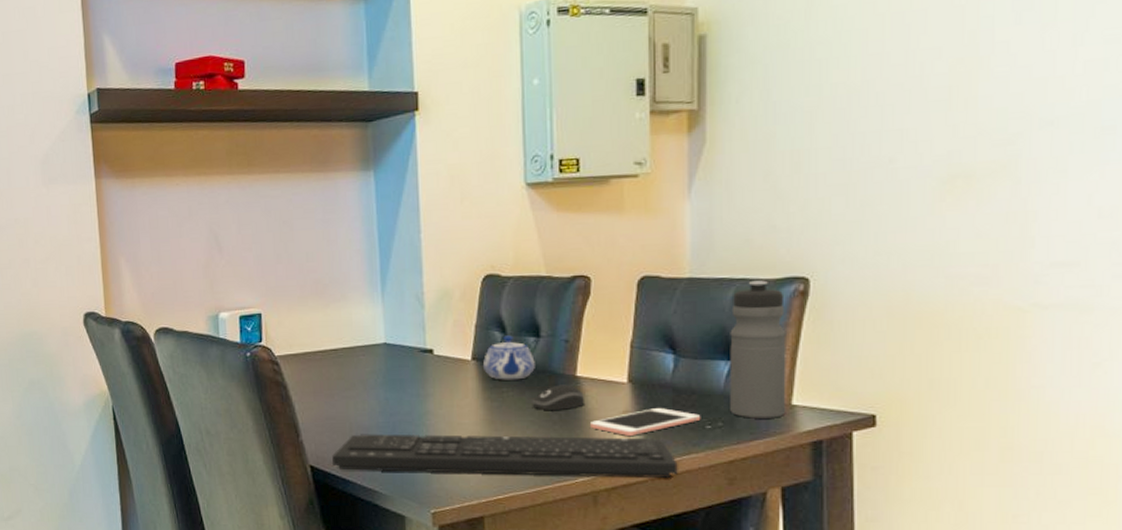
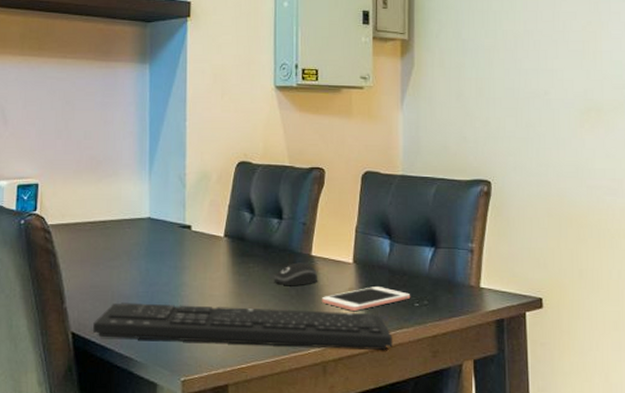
teapot: present [482,335,535,380] -> none [233,216,278,257]
water bottle: present [730,280,786,419] -> none [433,181,476,299]

